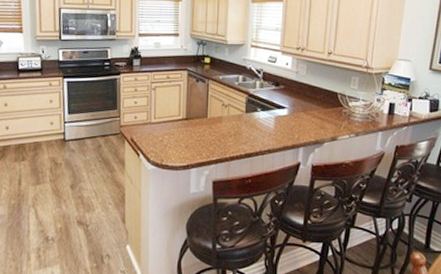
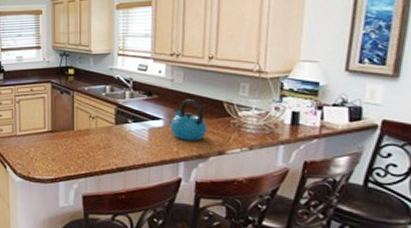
kettle: none [293,90,324,128] -> present [170,99,207,141]

